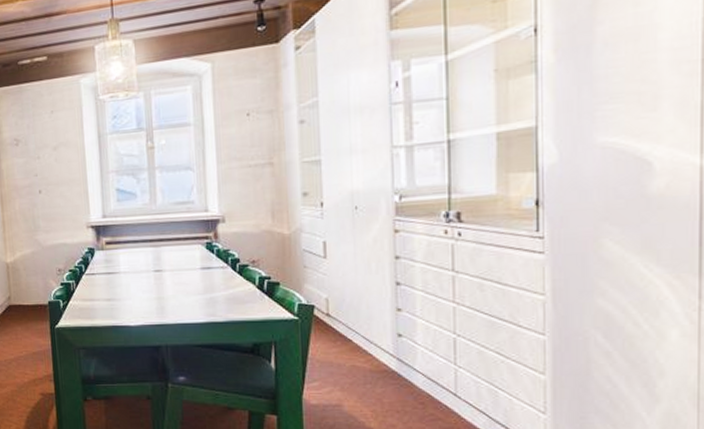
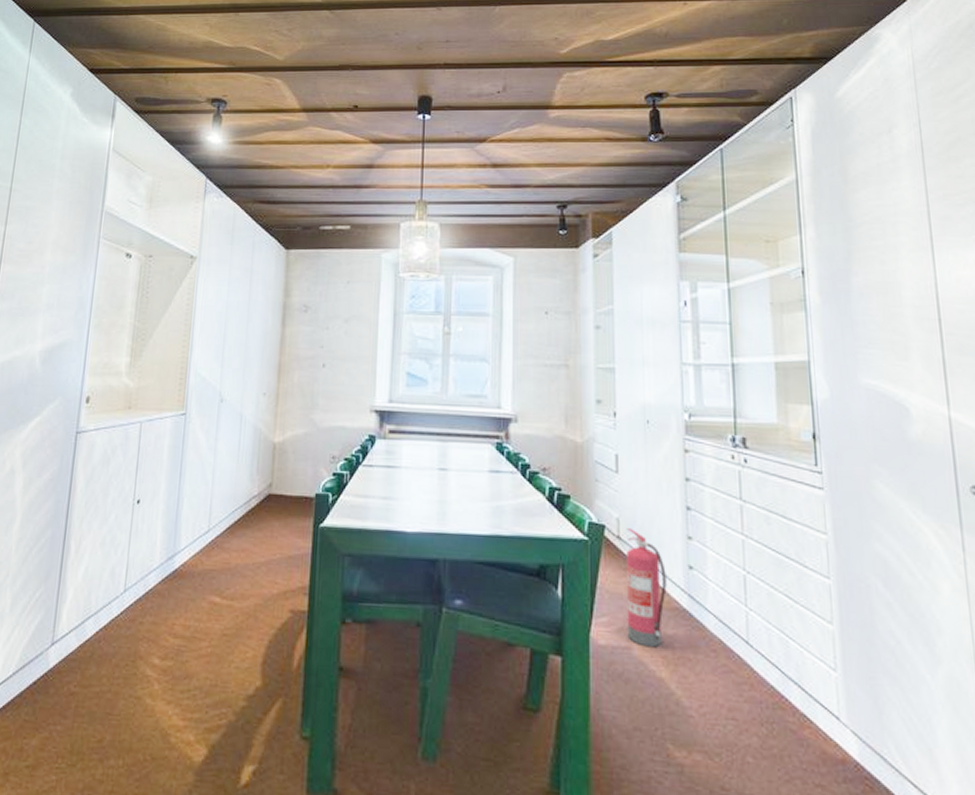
fire extinguisher: none [335,306,376,404] -> present [626,528,667,648]

